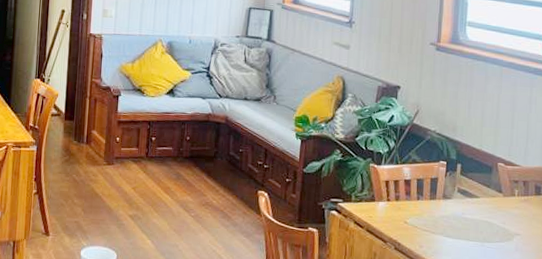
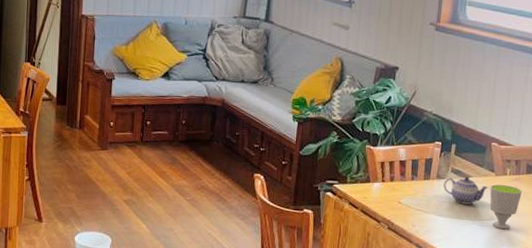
teapot: none [450,197,497,226] -> present [443,176,489,204]
cup: none [498,205,531,252] -> present [490,184,522,230]

